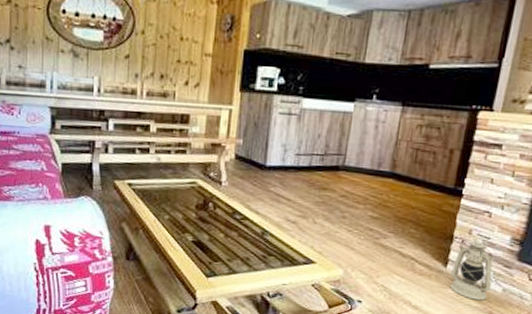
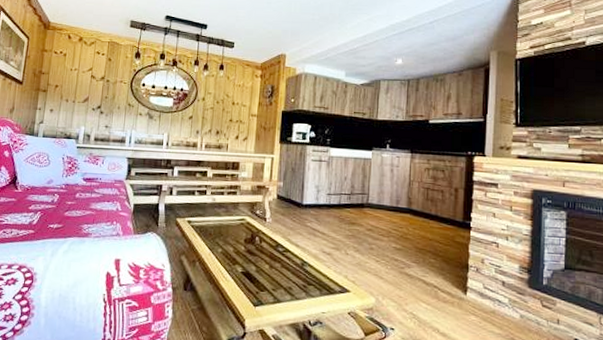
lantern: present [449,232,495,301] -> none [471,261,510,327]

